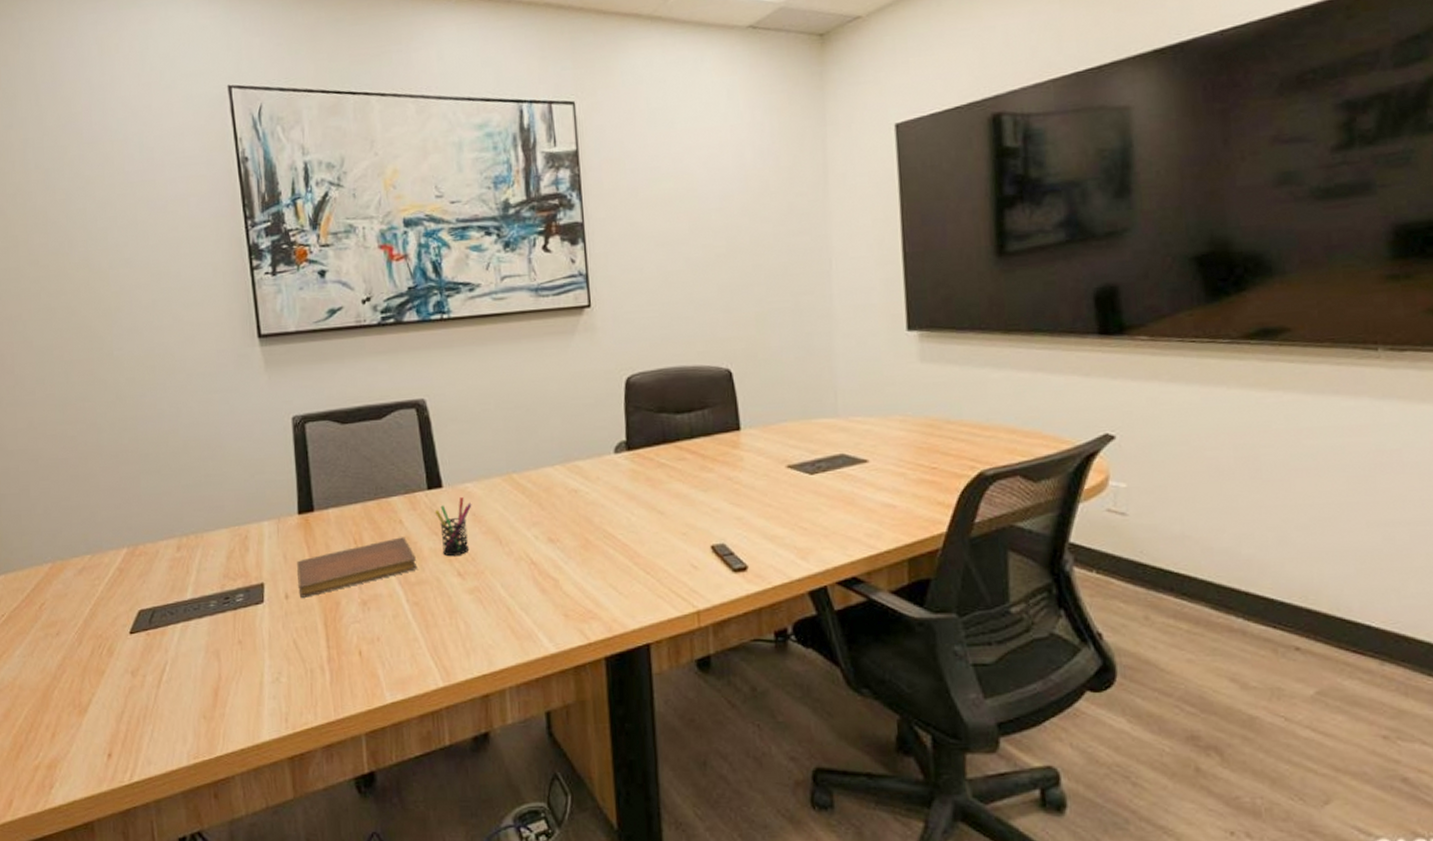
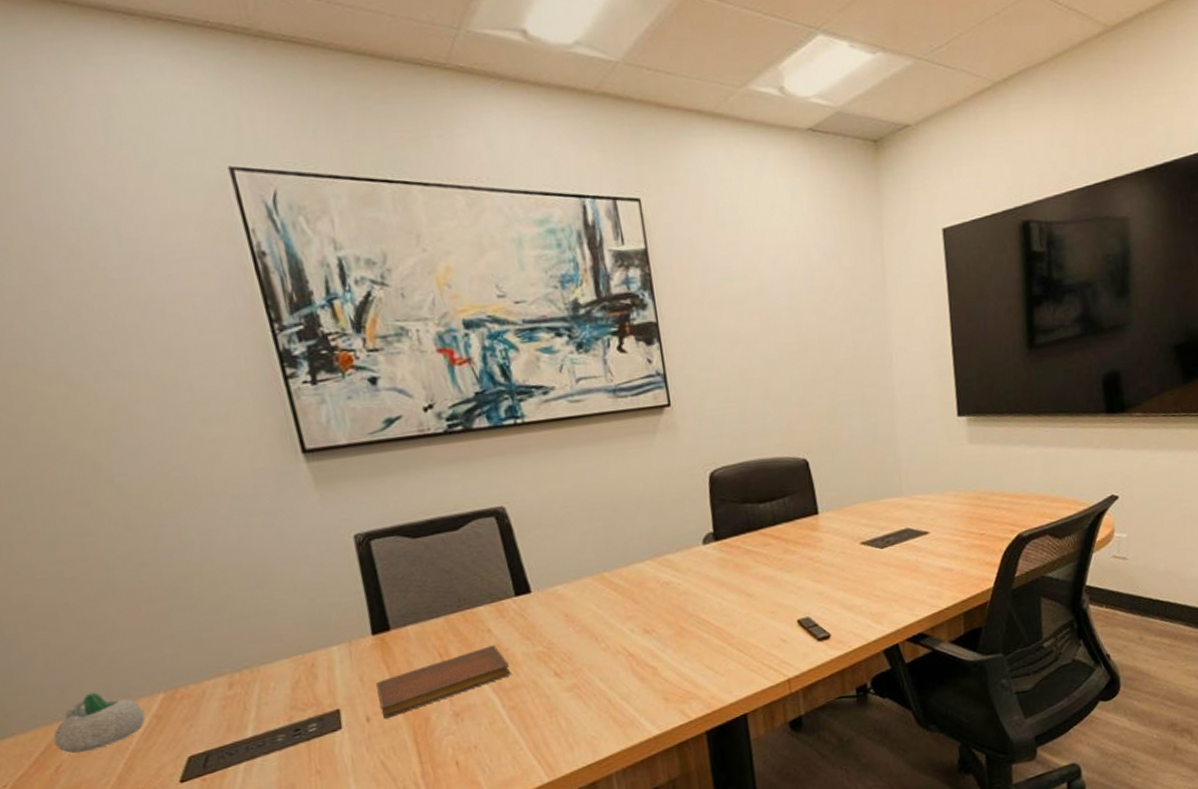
succulent planter: none [42,540,111,594] -> present [53,692,146,754]
pen holder: present [434,496,472,557] -> none [524,599,565,659]

